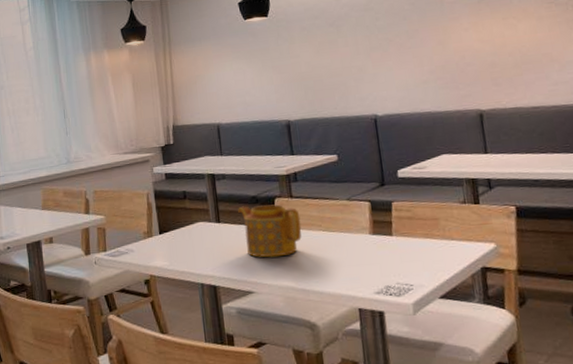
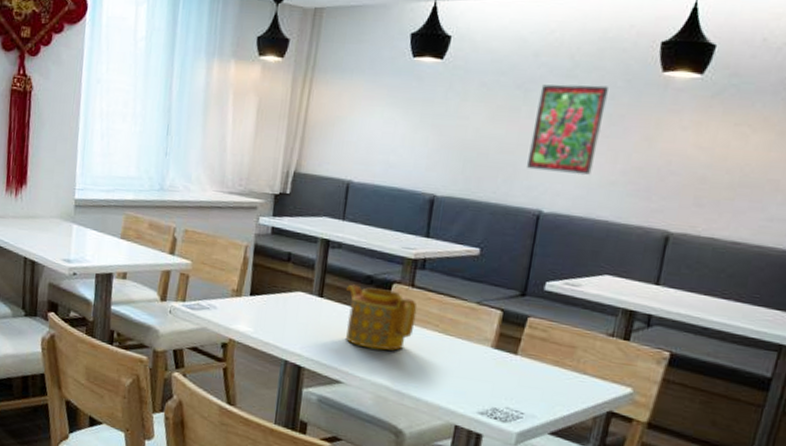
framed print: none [348,11,406,85] -> present [527,84,609,175]

